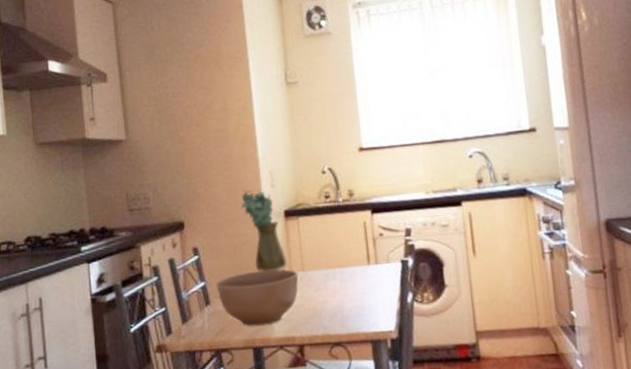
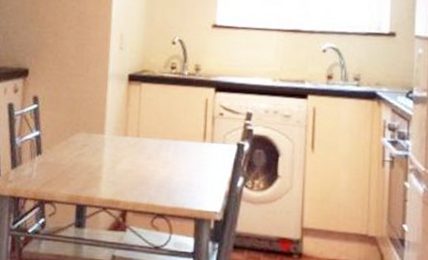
bowl: present [216,269,299,327] -> none [50,128,133,184]
vase: present [241,189,288,272] -> none [86,47,124,134]

